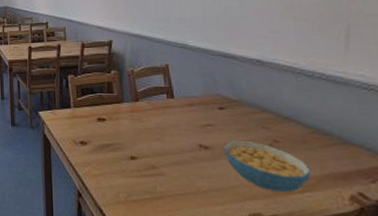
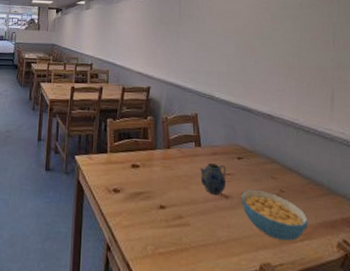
teapot: none [174,115,206,146] -> present [200,163,226,195]

